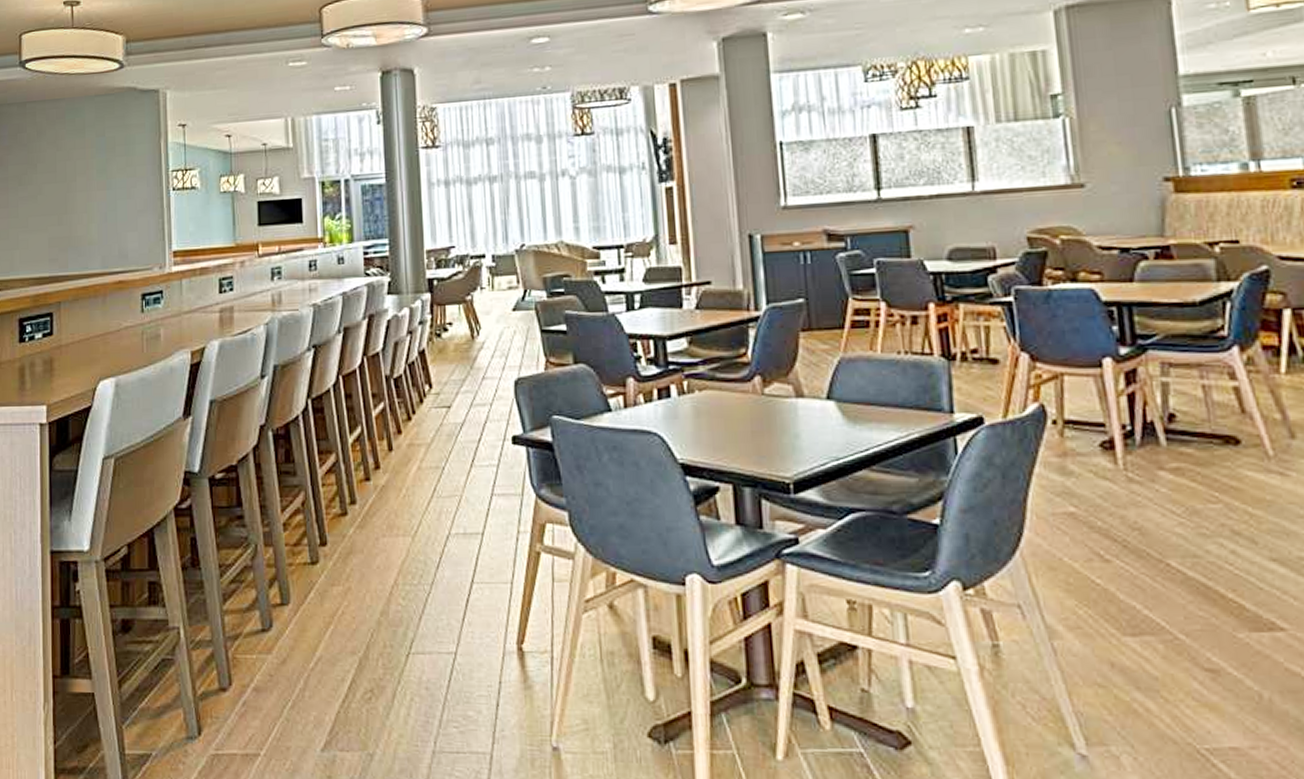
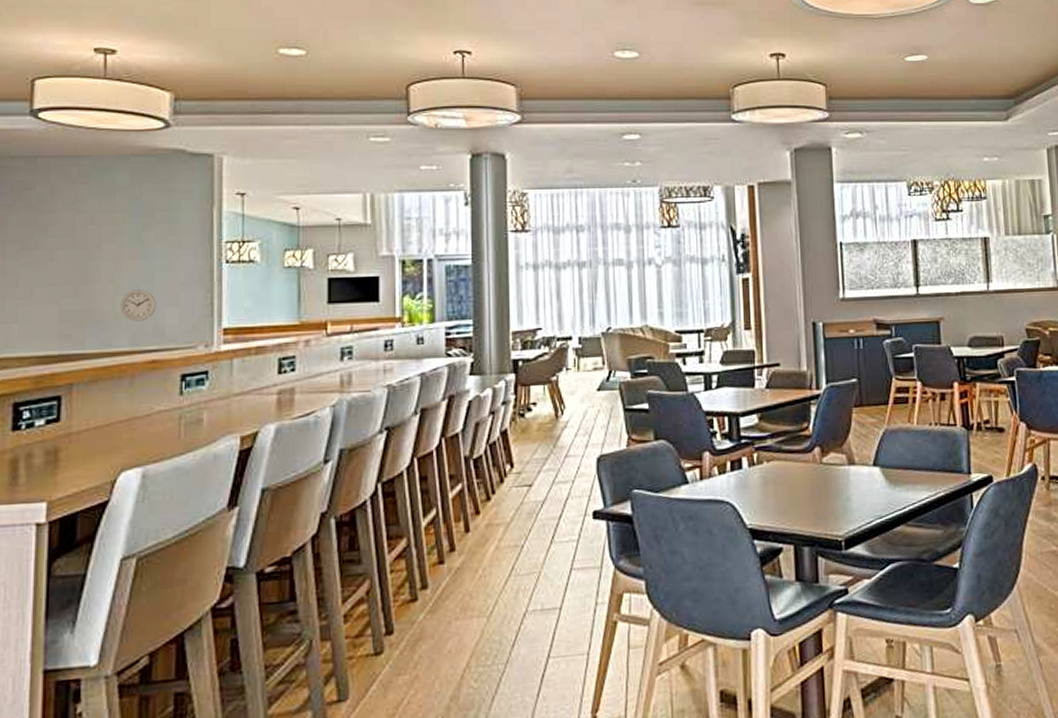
wall clock: none [92,217,120,246] -> present [120,290,157,321]

